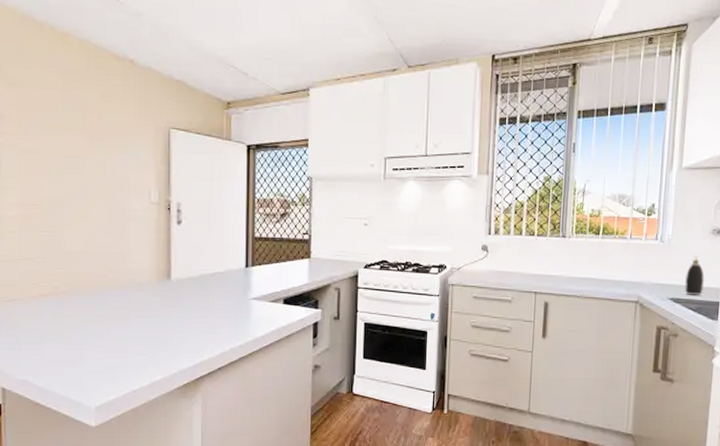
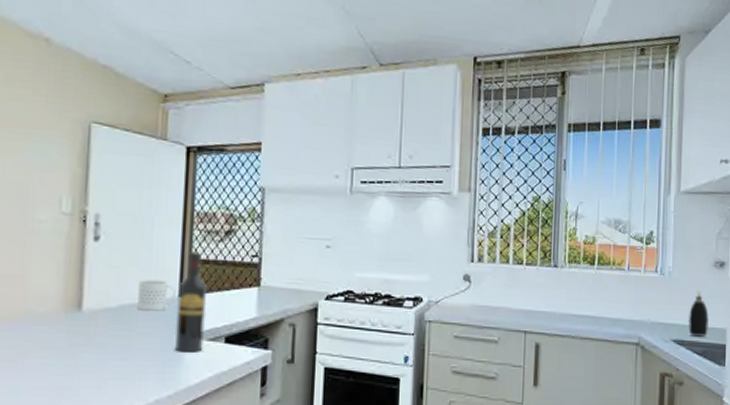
mug: none [214,254,244,279] -> present [138,280,177,311]
wine bottle: none [243,231,268,313] -> present [174,251,207,354]

